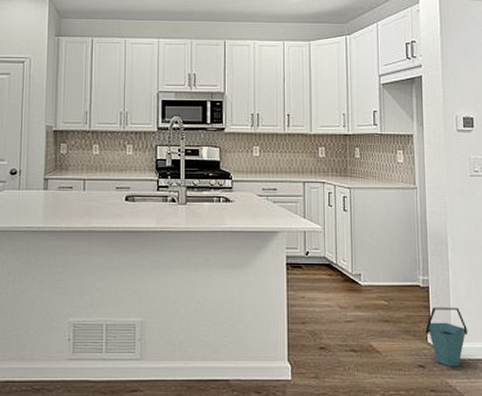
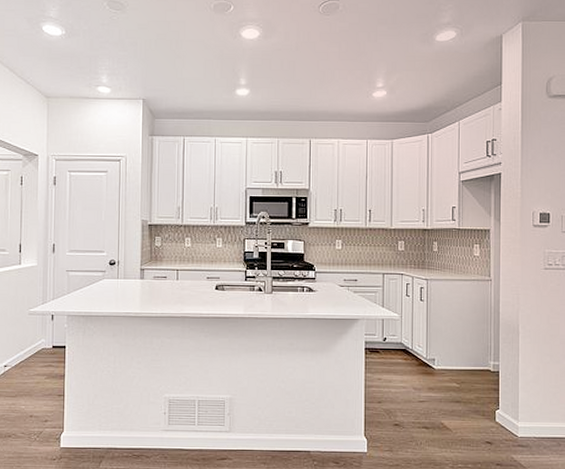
bucket: present [426,307,468,367] -> none [494,390,535,444]

